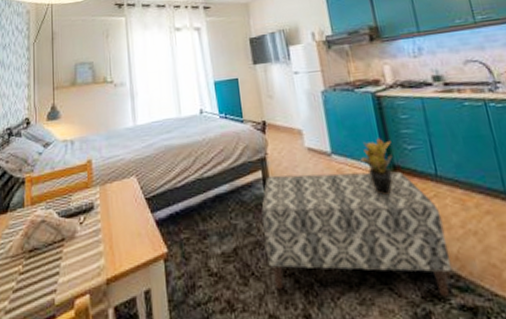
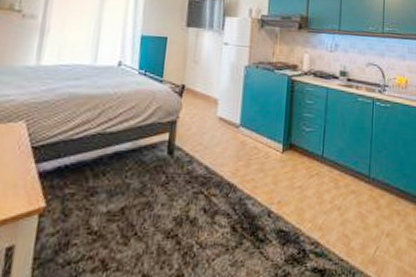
bench: present [261,171,453,298] -> none [154,139,318,261]
potted plant: present [360,138,393,195] -> none [264,117,294,169]

